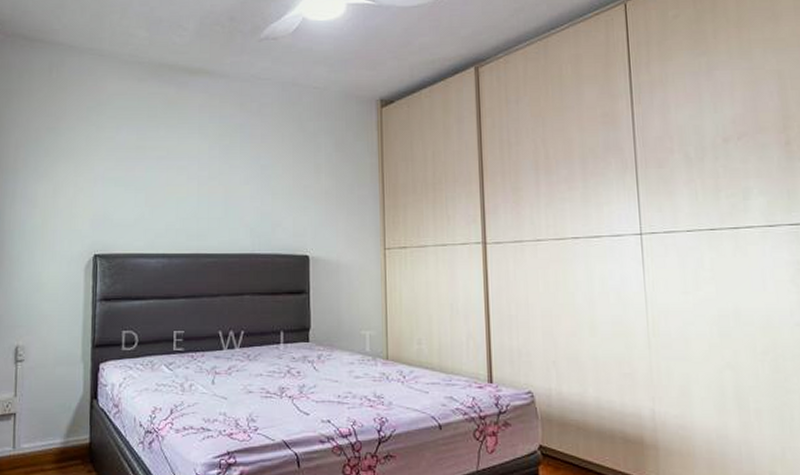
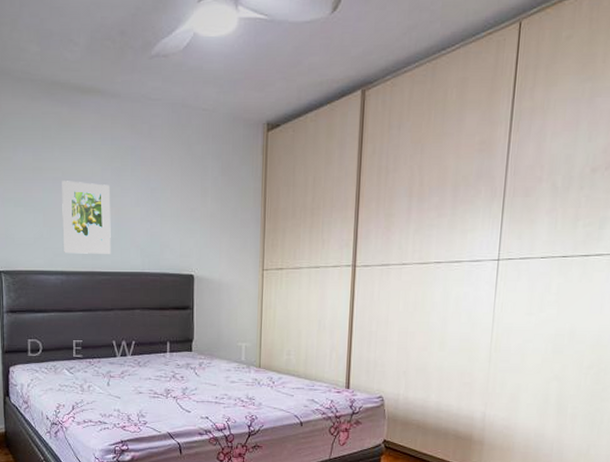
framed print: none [165,159,218,235] -> present [62,181,111,254]

